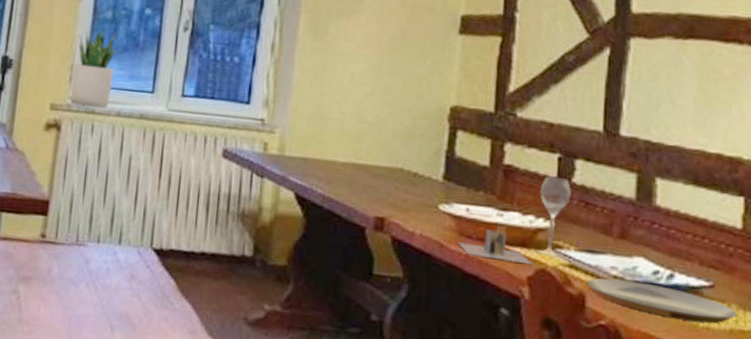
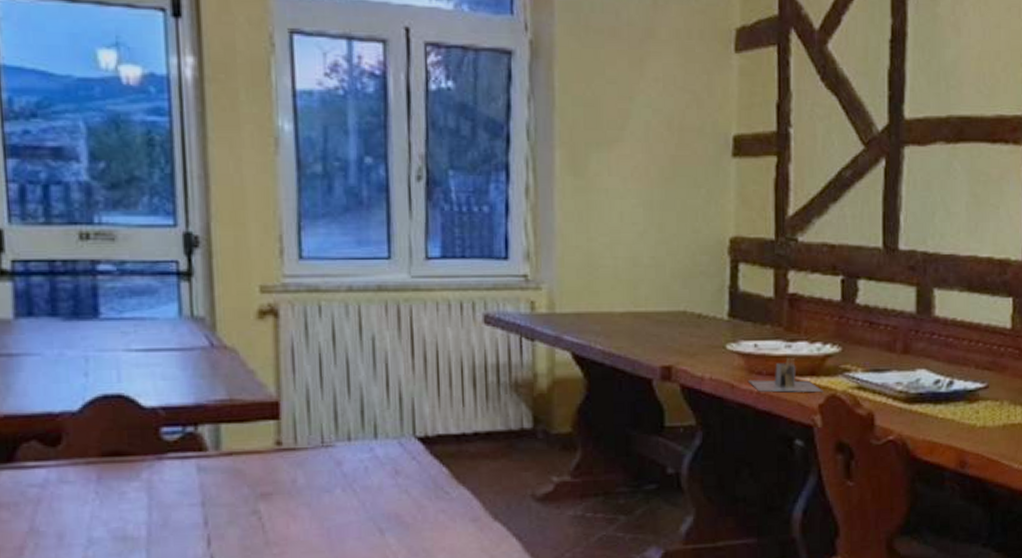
planter: present [70,26,118,108] -> none [281,183,337,284]
wineglass: present [535,176,571,258] -> none [825,300,855,382]
platter: present [587,278,737,324] -> none [875,393,1008,424]

